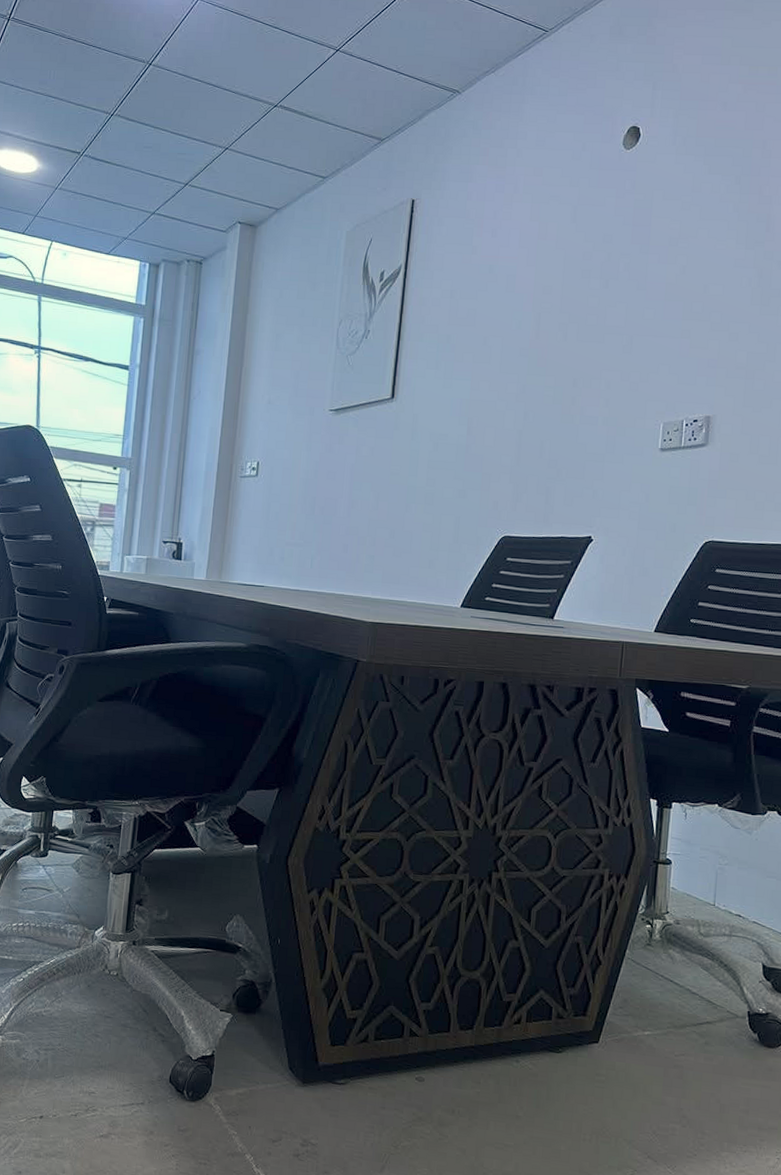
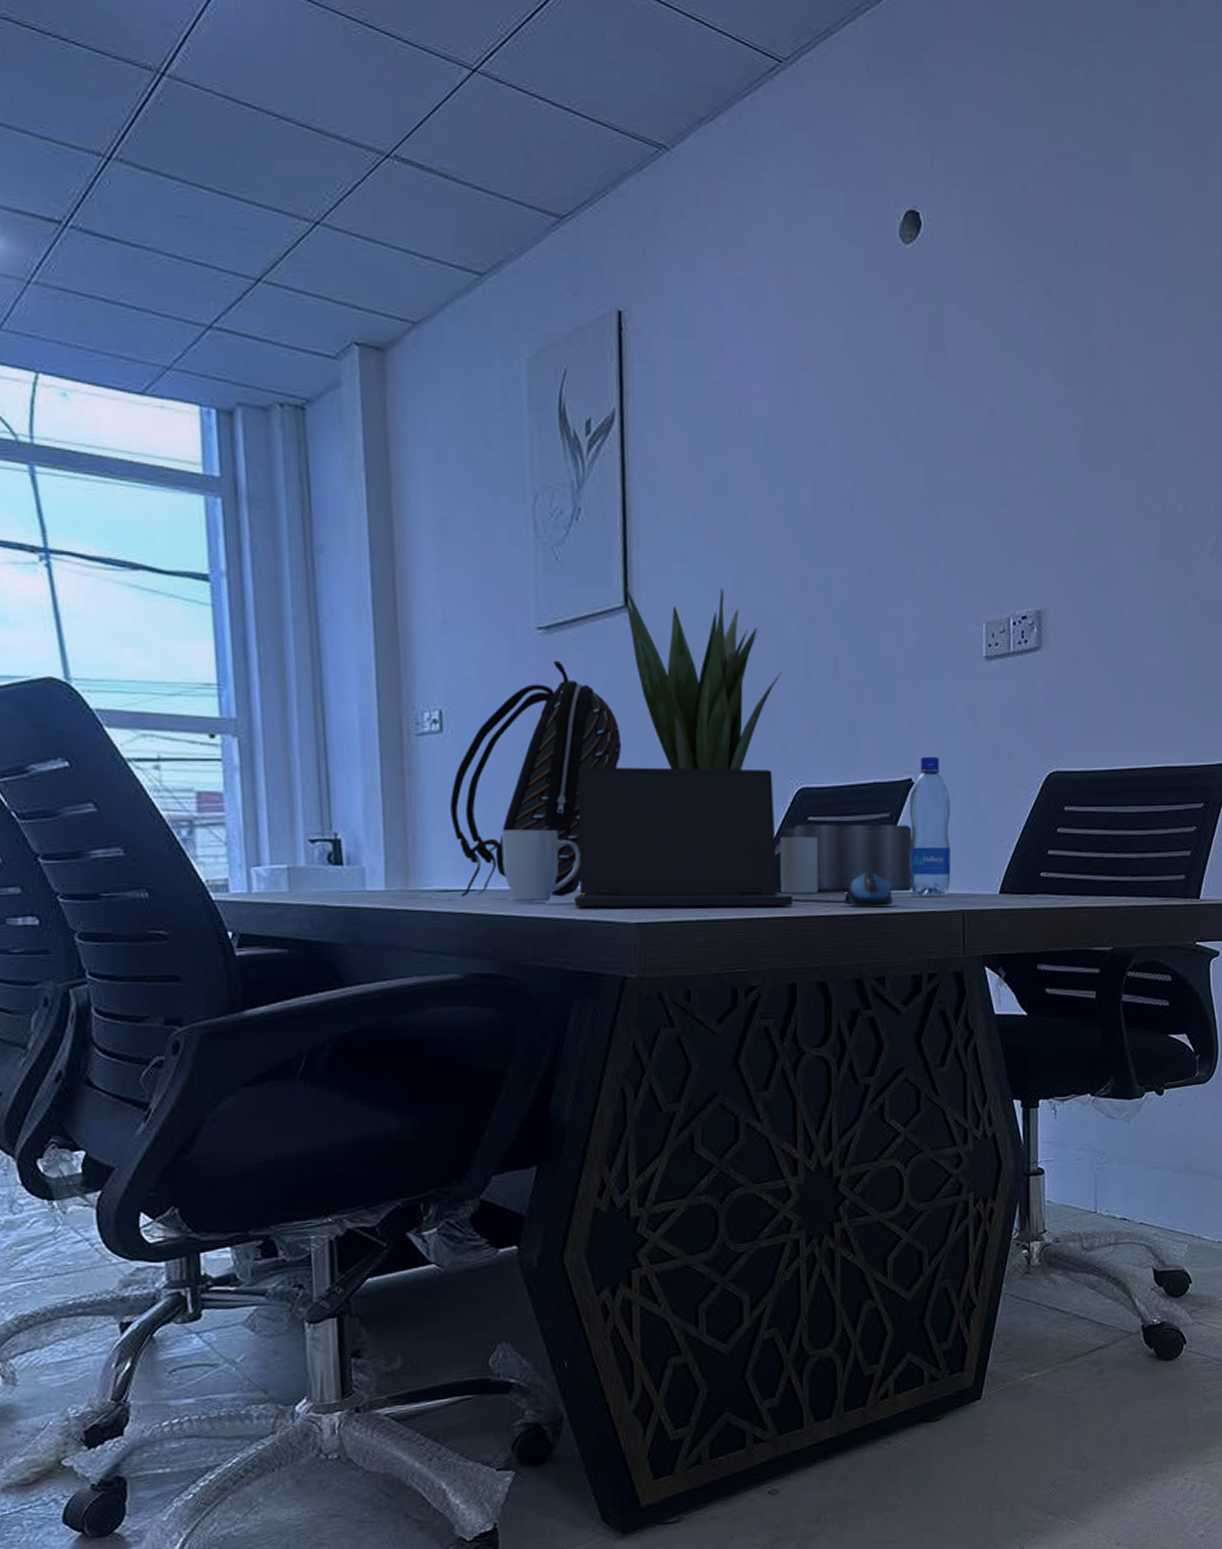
backpack: none [254,433,377,598] -> present [450,661,622,898]
mug: none [284,546,339,600] -> present [500,829,581,903]
laptop: none [330,507,489,623] -> present [574,766,794,909]
planter: none [392,384,500,520] -> present [624,586,783,771]
desk organizer: none [477,563,588,622] -> present [774,824,912,893]
cup: none [480,571,512,615] -> present [779,837,819,894]
computer mouse: none [528,603,567,631] -> present [844,872,893,907]
bottle: none [581,520,621,628] -> present [908,756,951,896]

